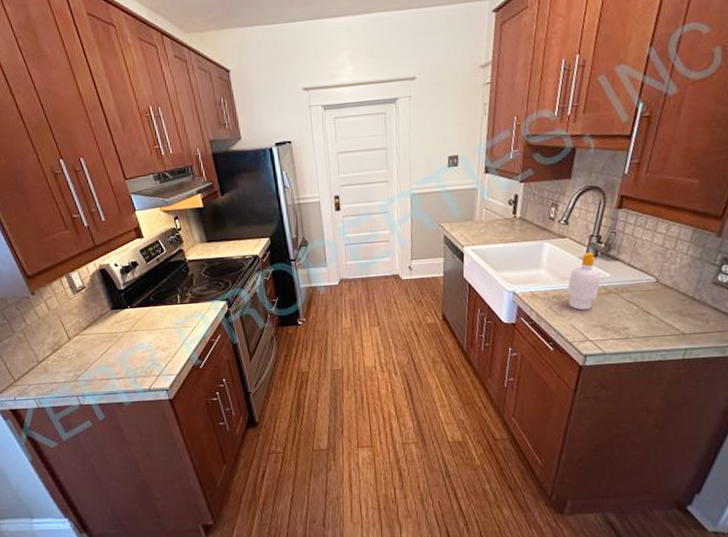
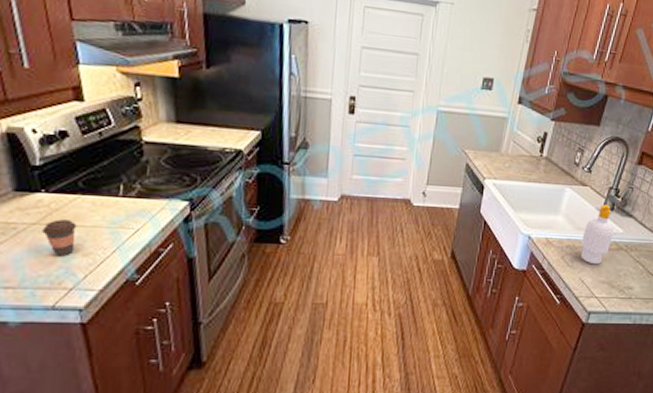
coffee cup: none [133,325,156,353] -> present [42,219,77,257]

